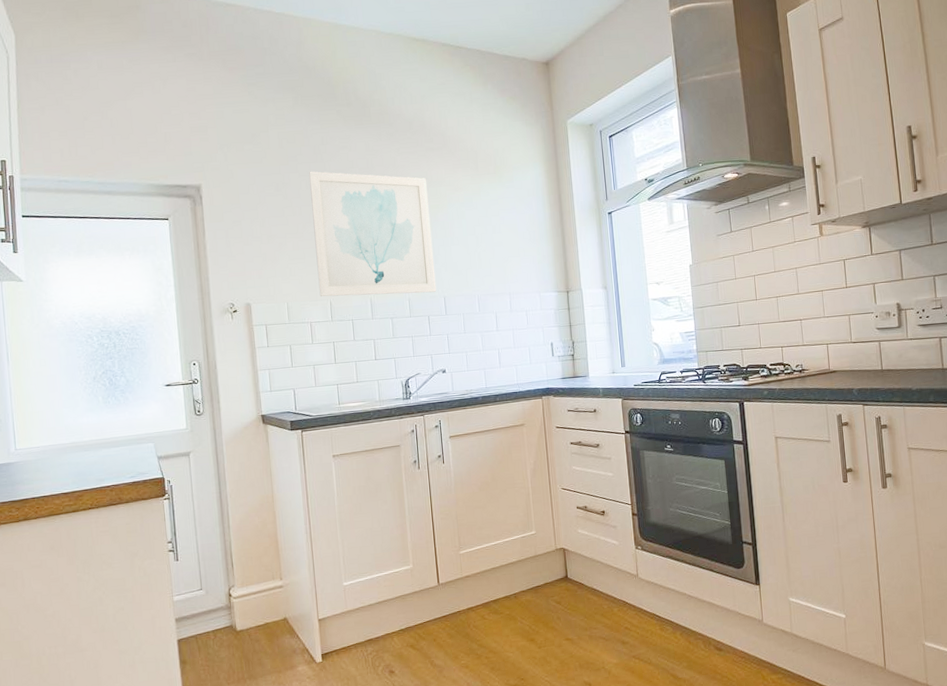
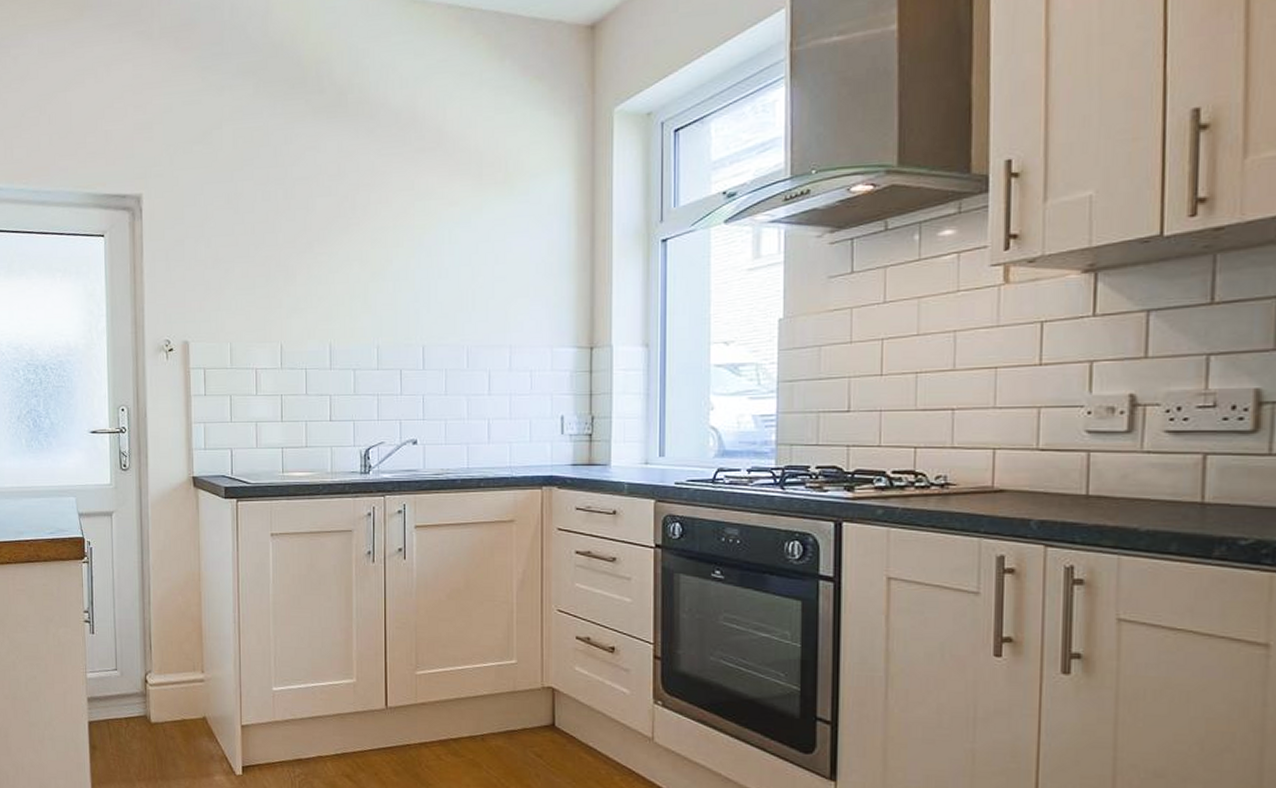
wall art: present [309,171,437,297] -> none [267,178,414,340]

